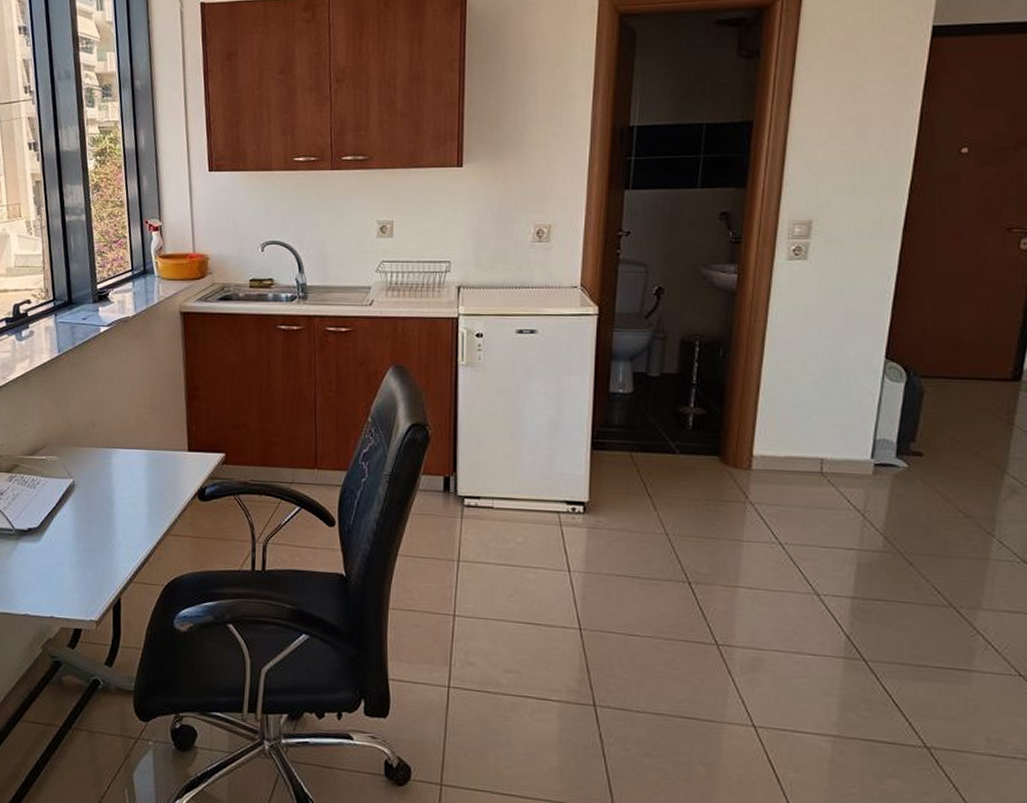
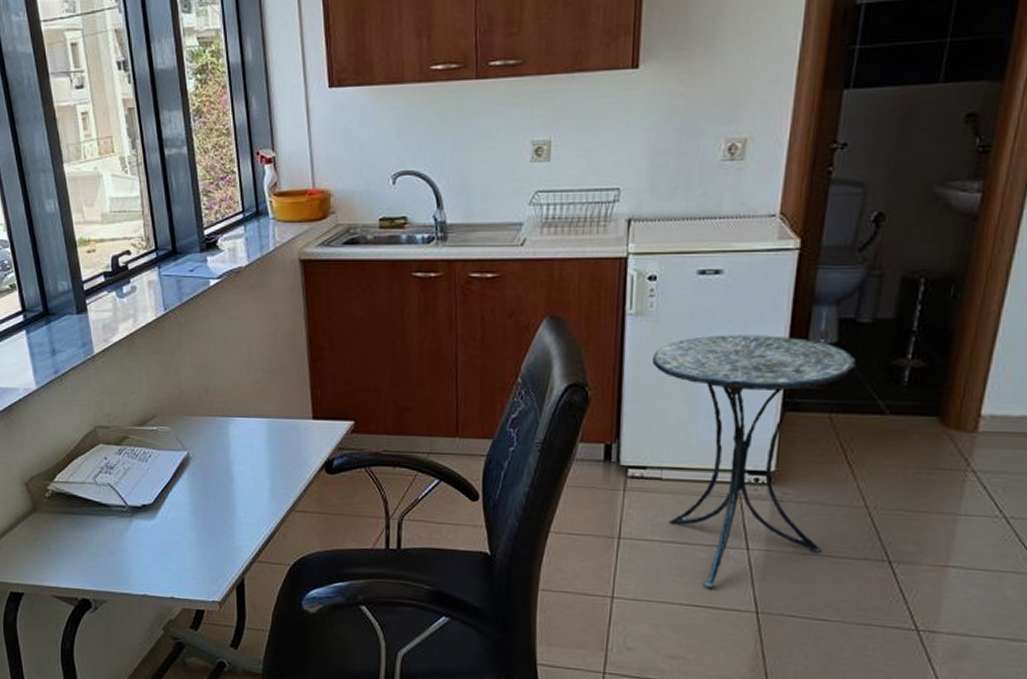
side table: none [481,384,650,607] -> present [651,335,857,589]

